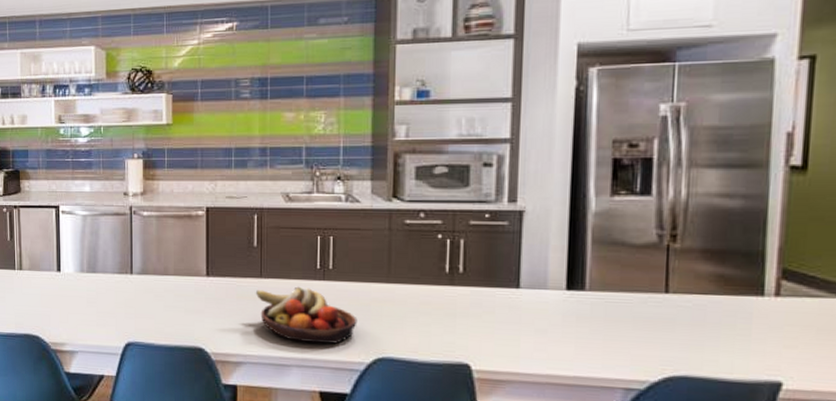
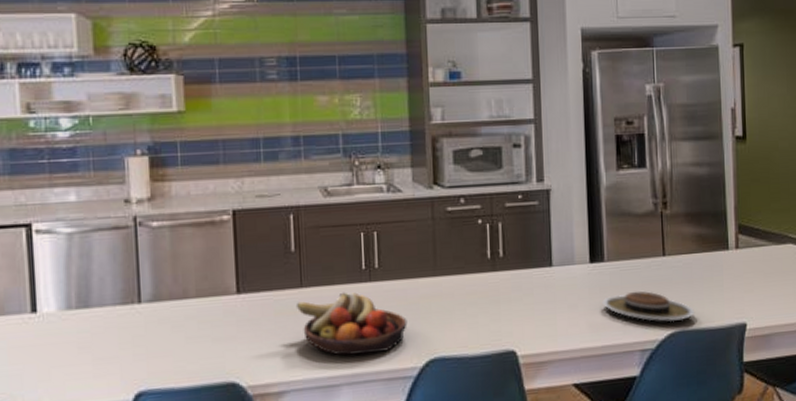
plate: none [579,325,704,367] -> present [602,291,694,323]

